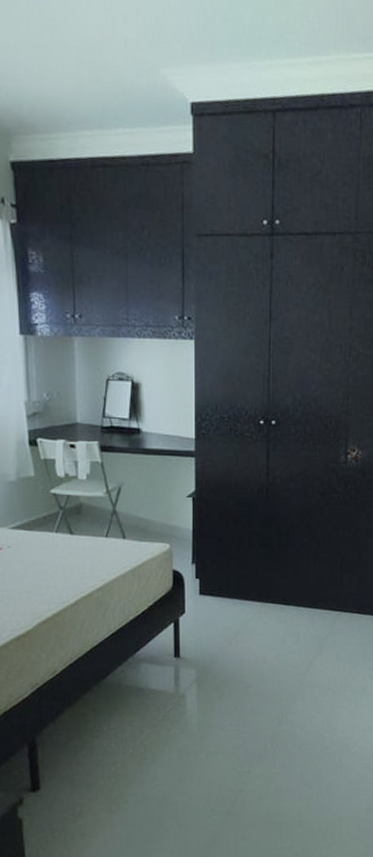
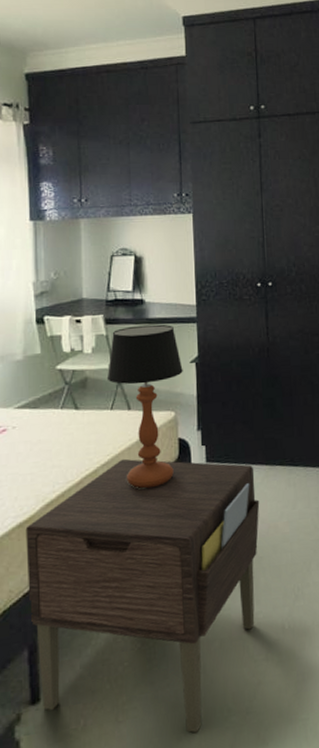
nightstand: none [23,585,250,826] -> present [25,458,260,733]
table lamp: none [101,455,179,615] -> present [106,324,183,489]

